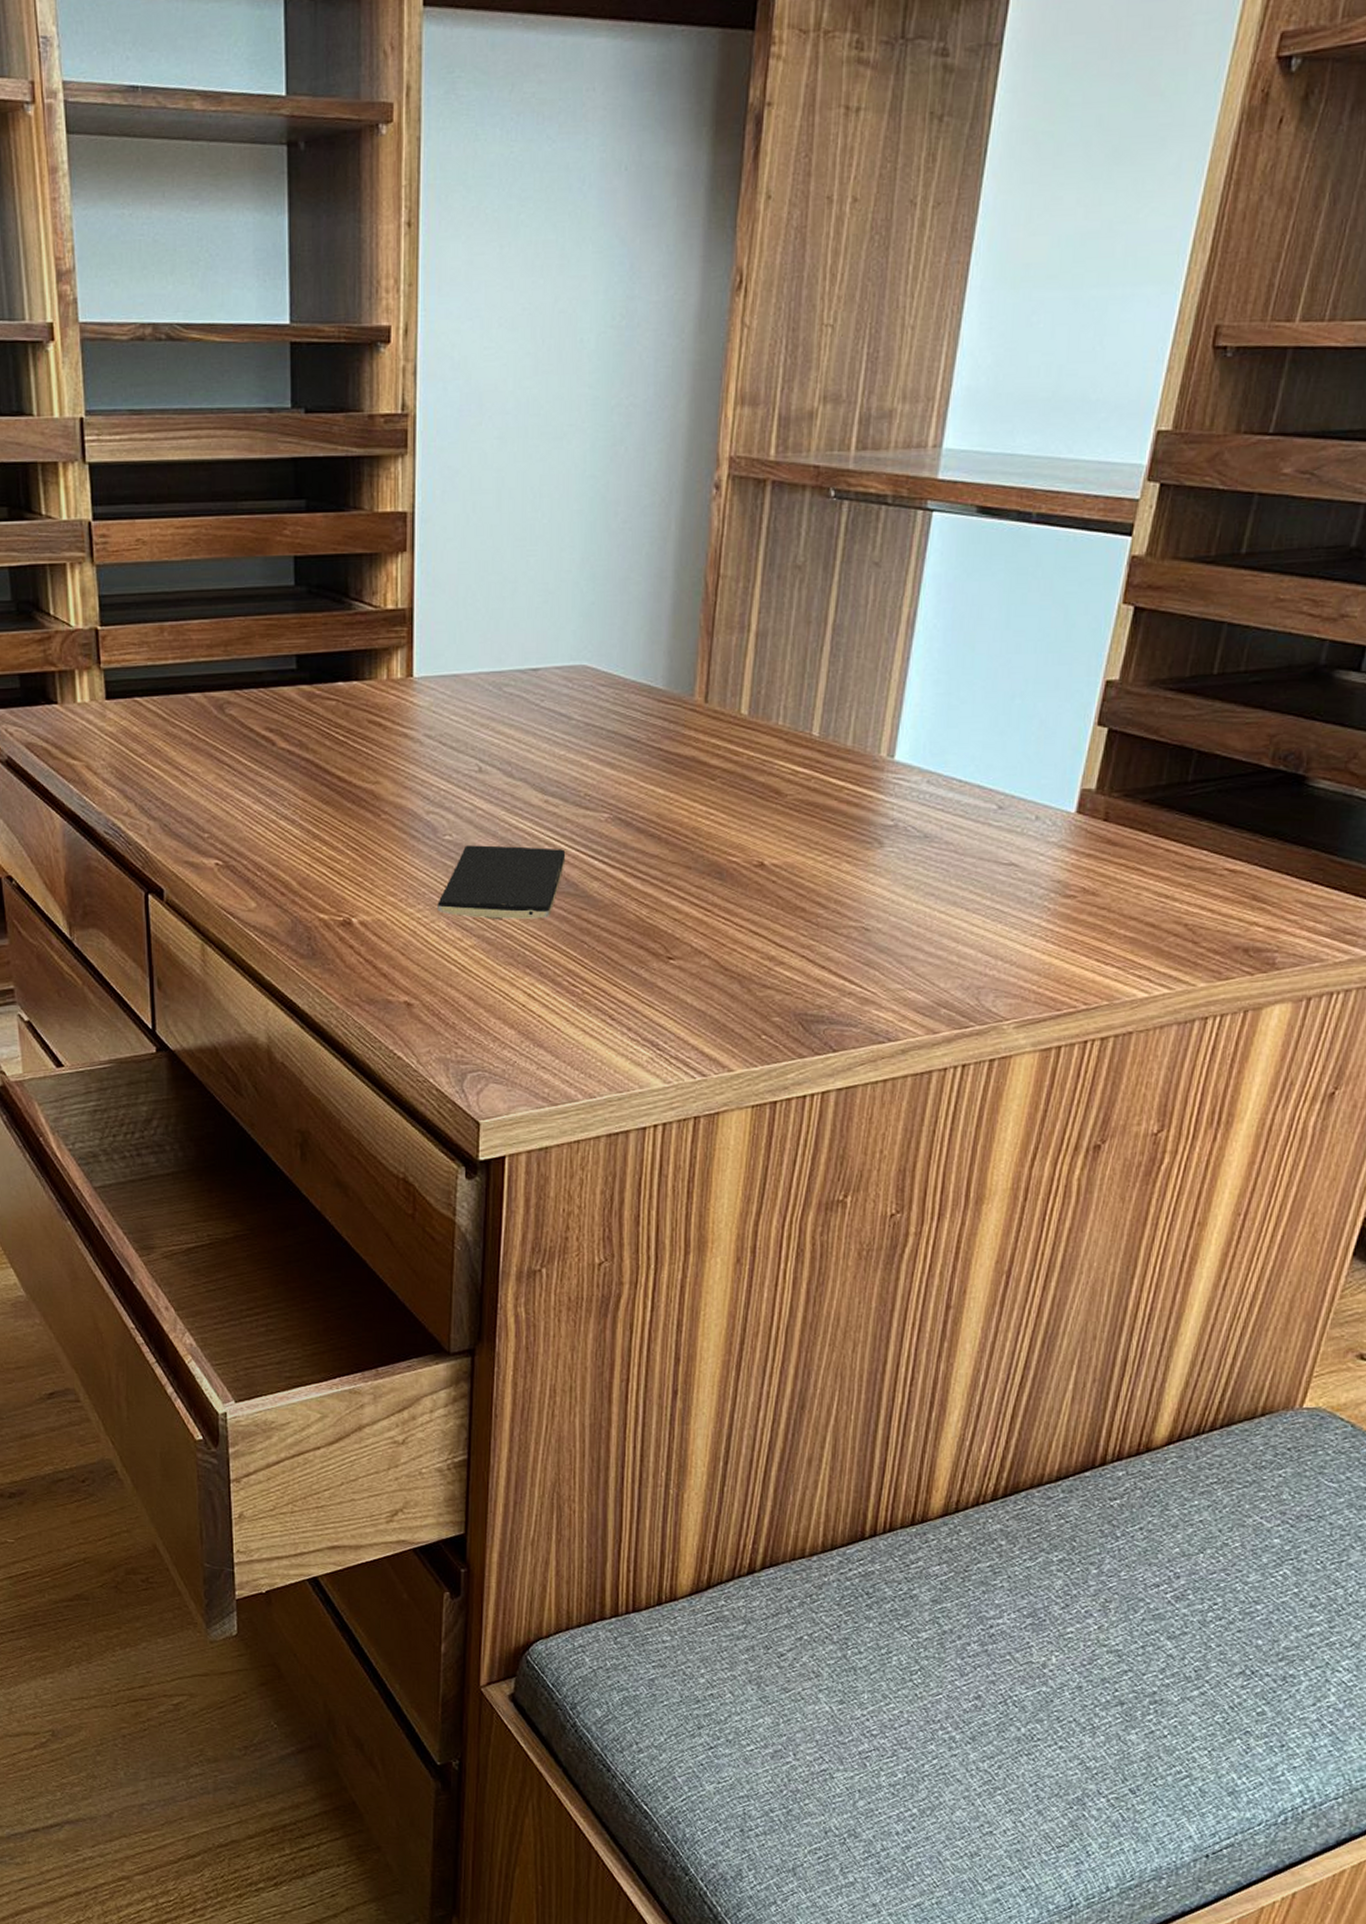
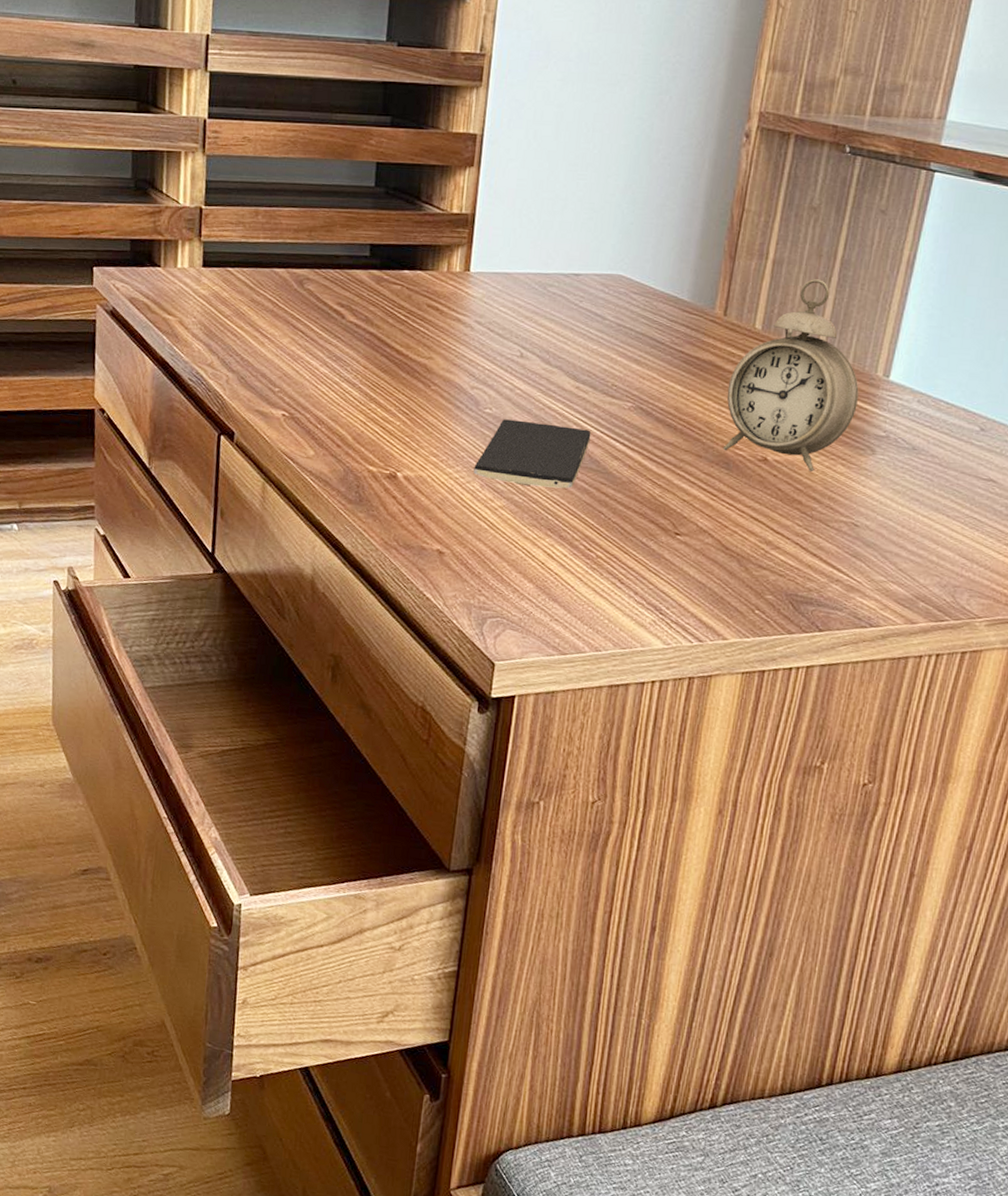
alarm clock: none [714,650,861,874] -> present [722,279,859,472]

